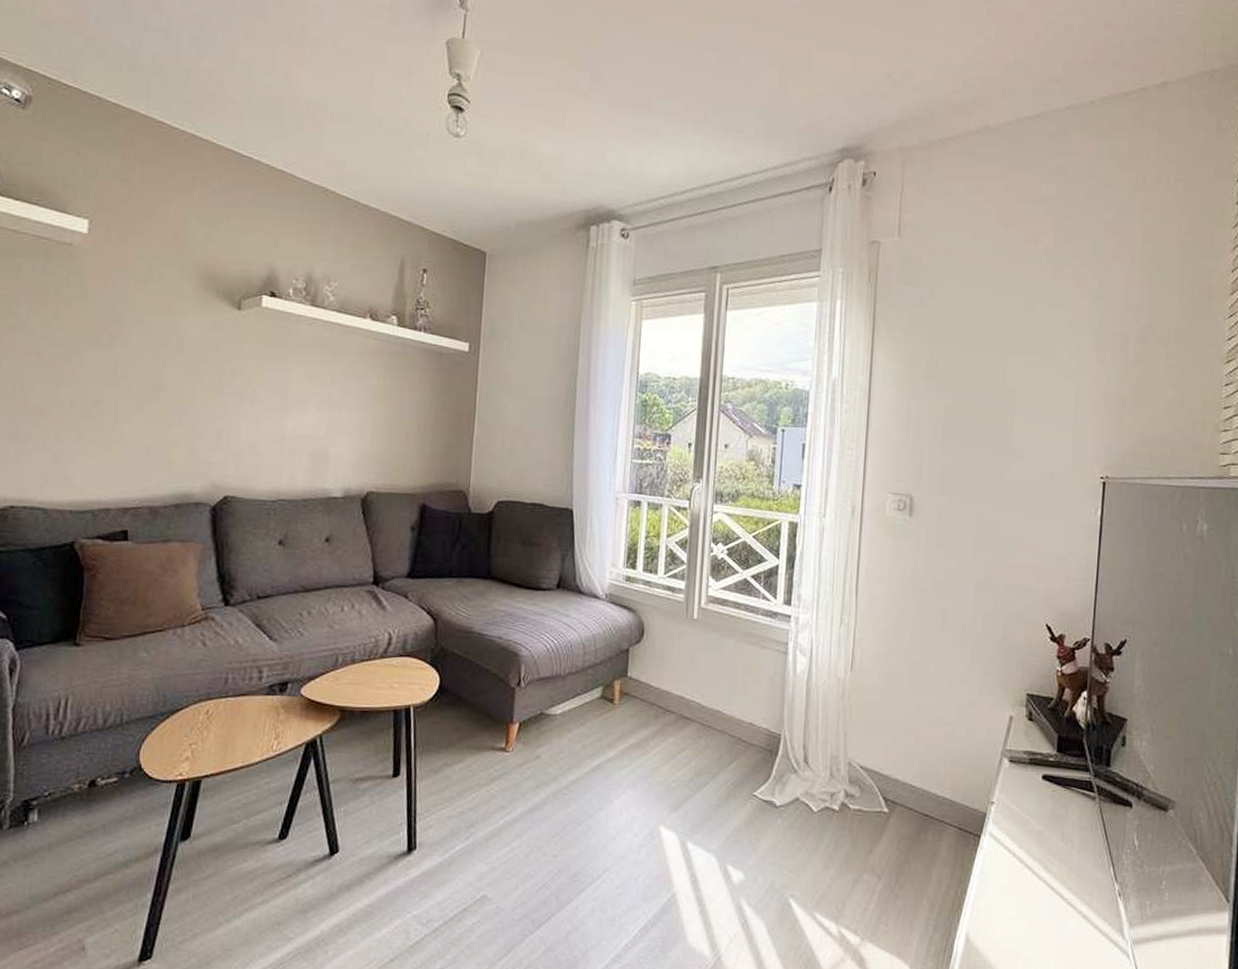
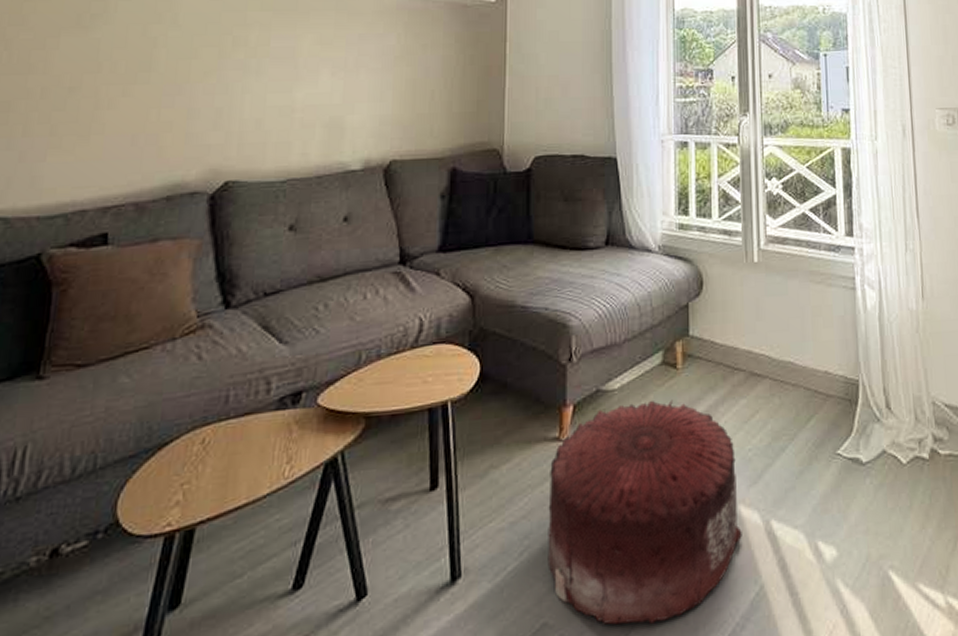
pouf: none [489,728,660,910] -> present [547,399,742,625]

